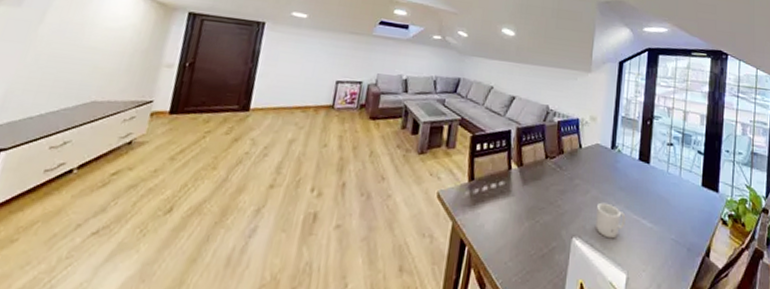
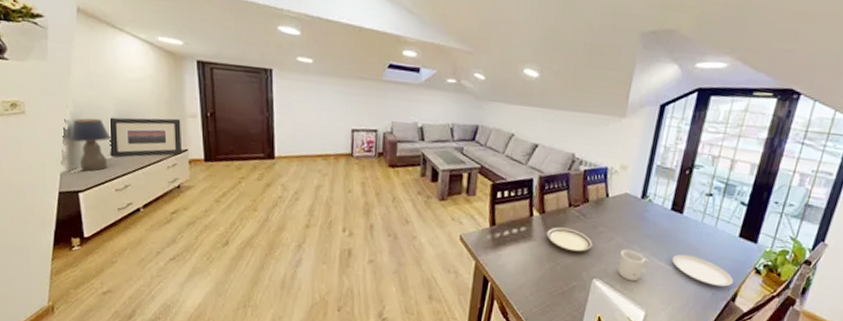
table lamp: none [12,66,66,126] -> present [68,118,111,172]
picture frame: none [57,66,155,110] -> present [110,117,183,157]
plate: none [525,180,570,208] -> present [546,227,593,253]
plate: none [645,206,704,241] -> present [672,254,734,287]

